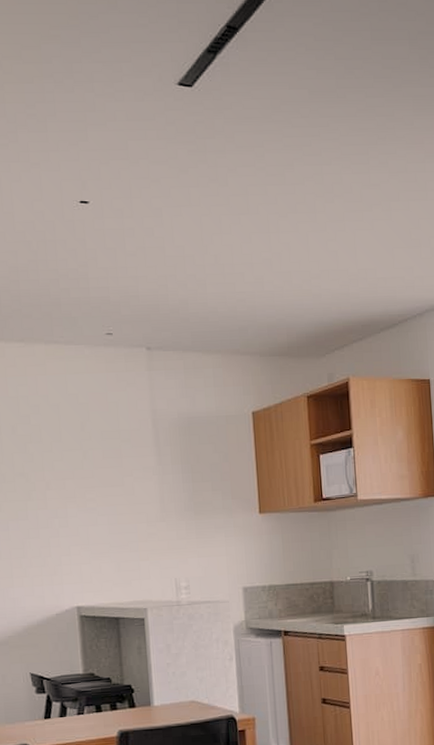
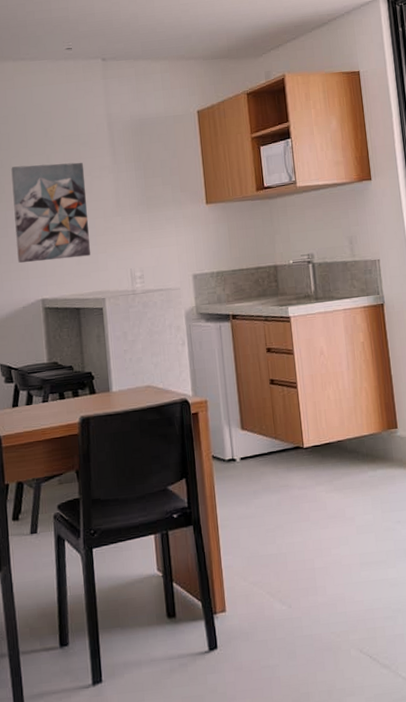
wall art: none [43,461,131,567] -> present [11,162,90,263]

